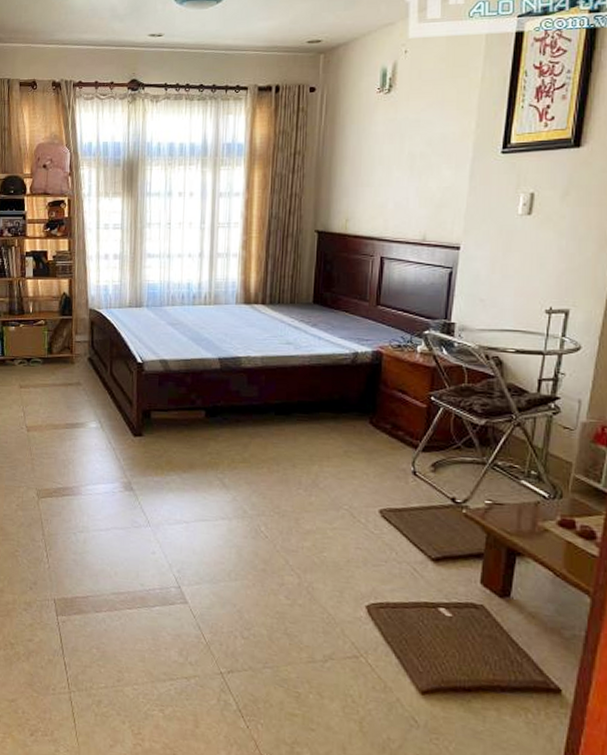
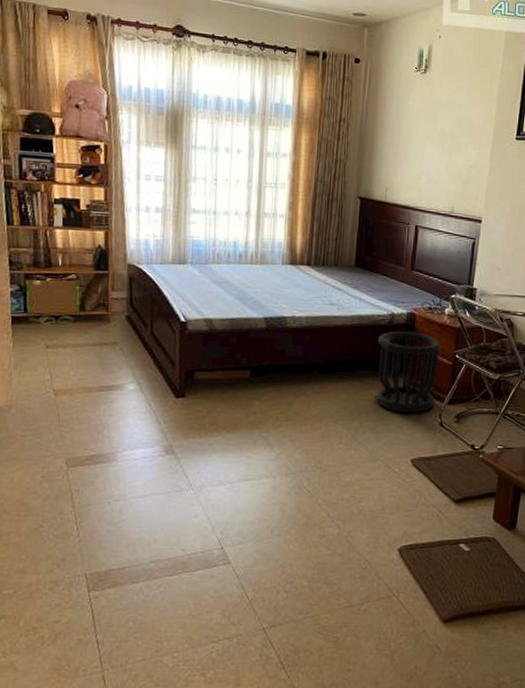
wastebasket: none [337,371,412,460] -> present [375,331,441,414]

